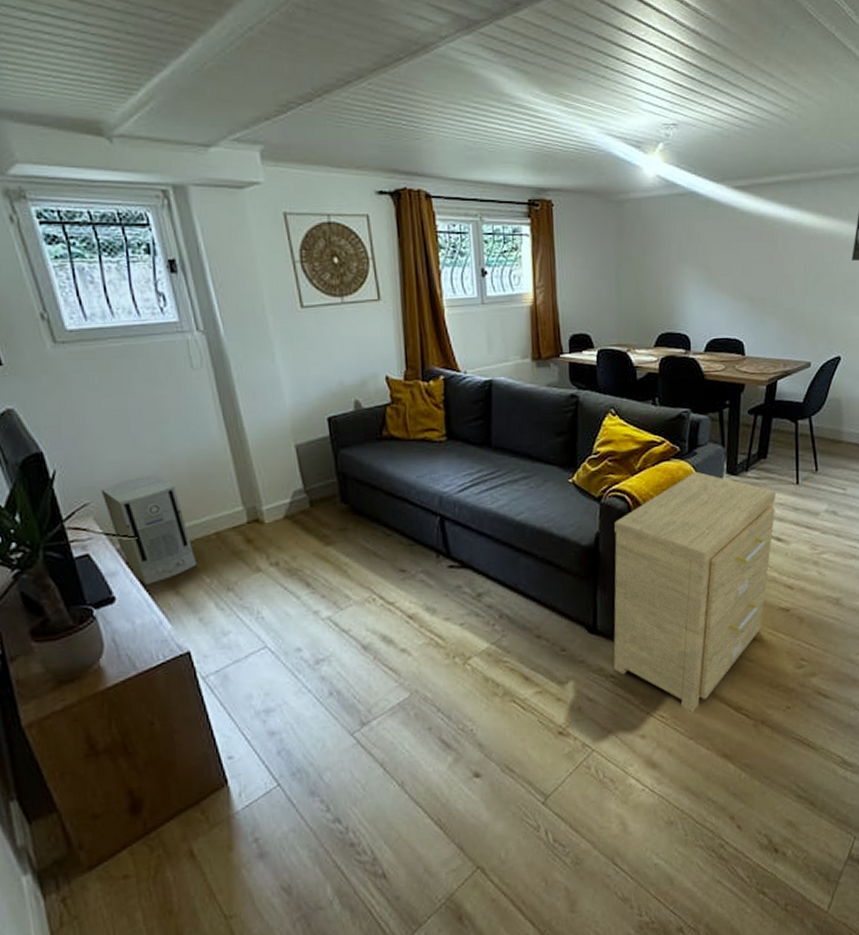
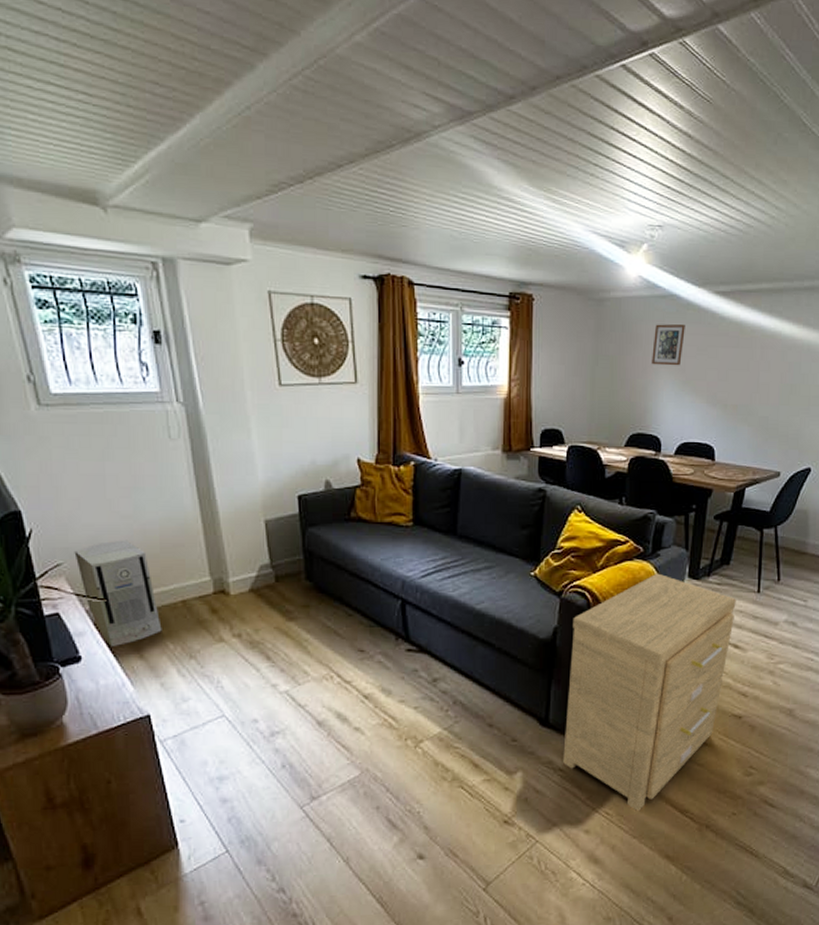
picture frame: none [674,220,707,264] -> present [651,323,685,366]

